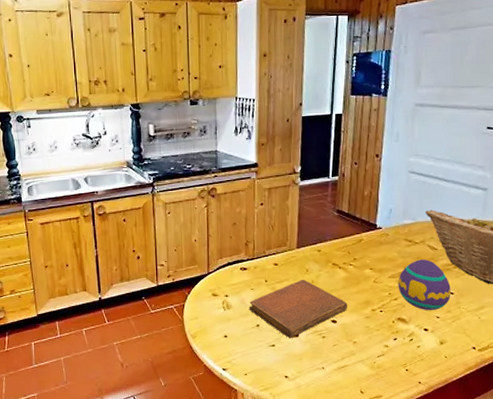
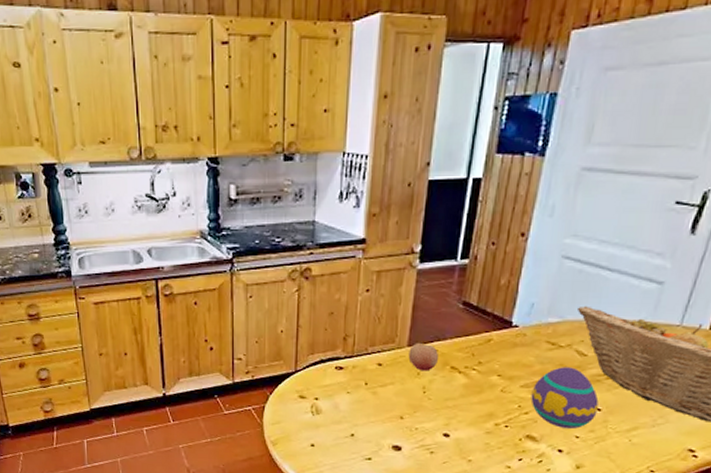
notebook: present [248,279,347,339] -> none [342,383,465,452]
fruit: none [298,244,322,268] -> present [408,342,438,372]

